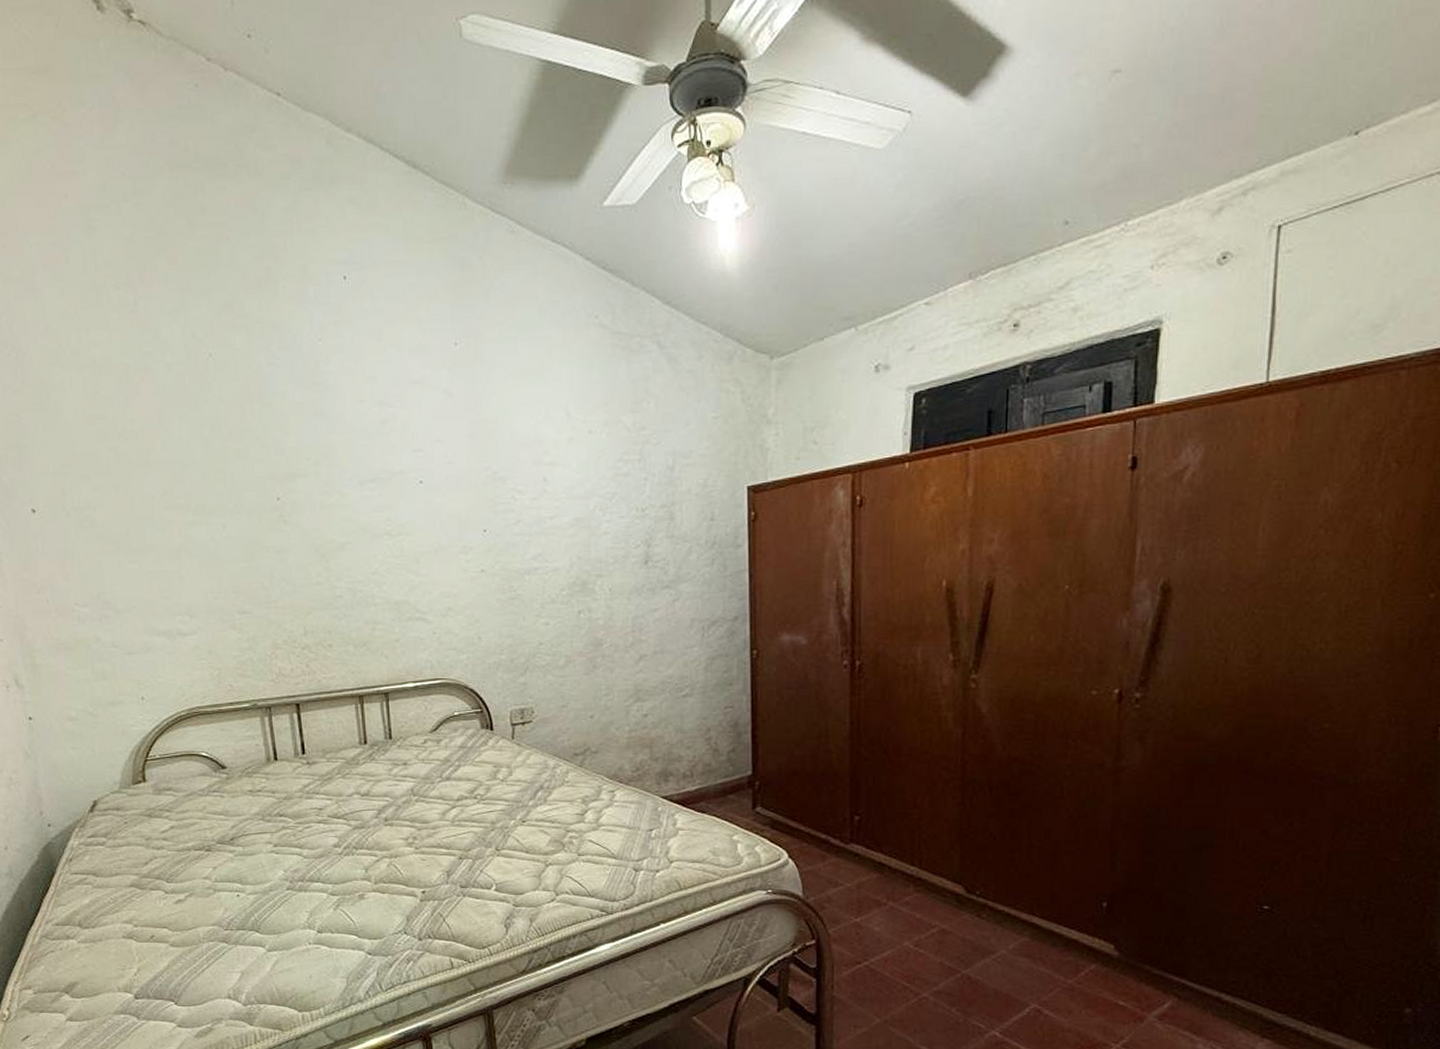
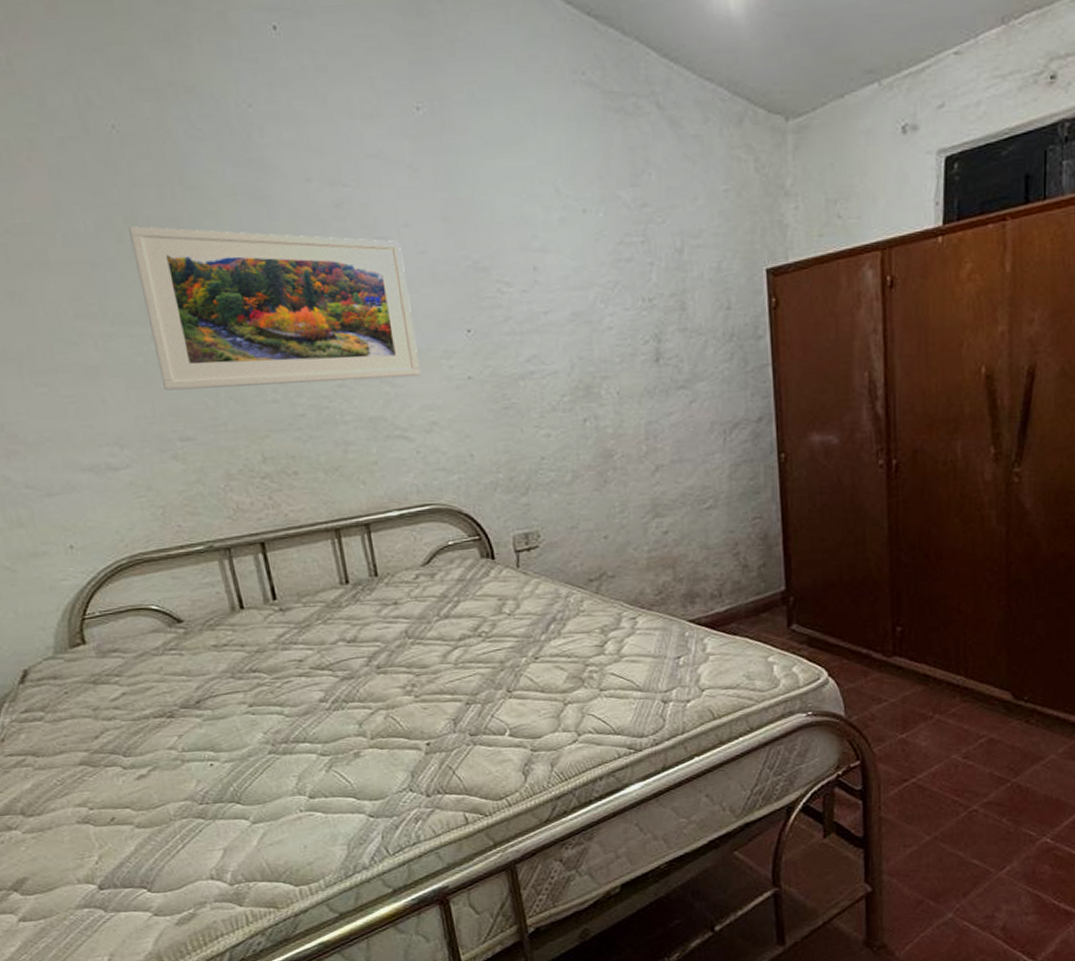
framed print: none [214,435,441,571] -> present [129,226,420,391]

